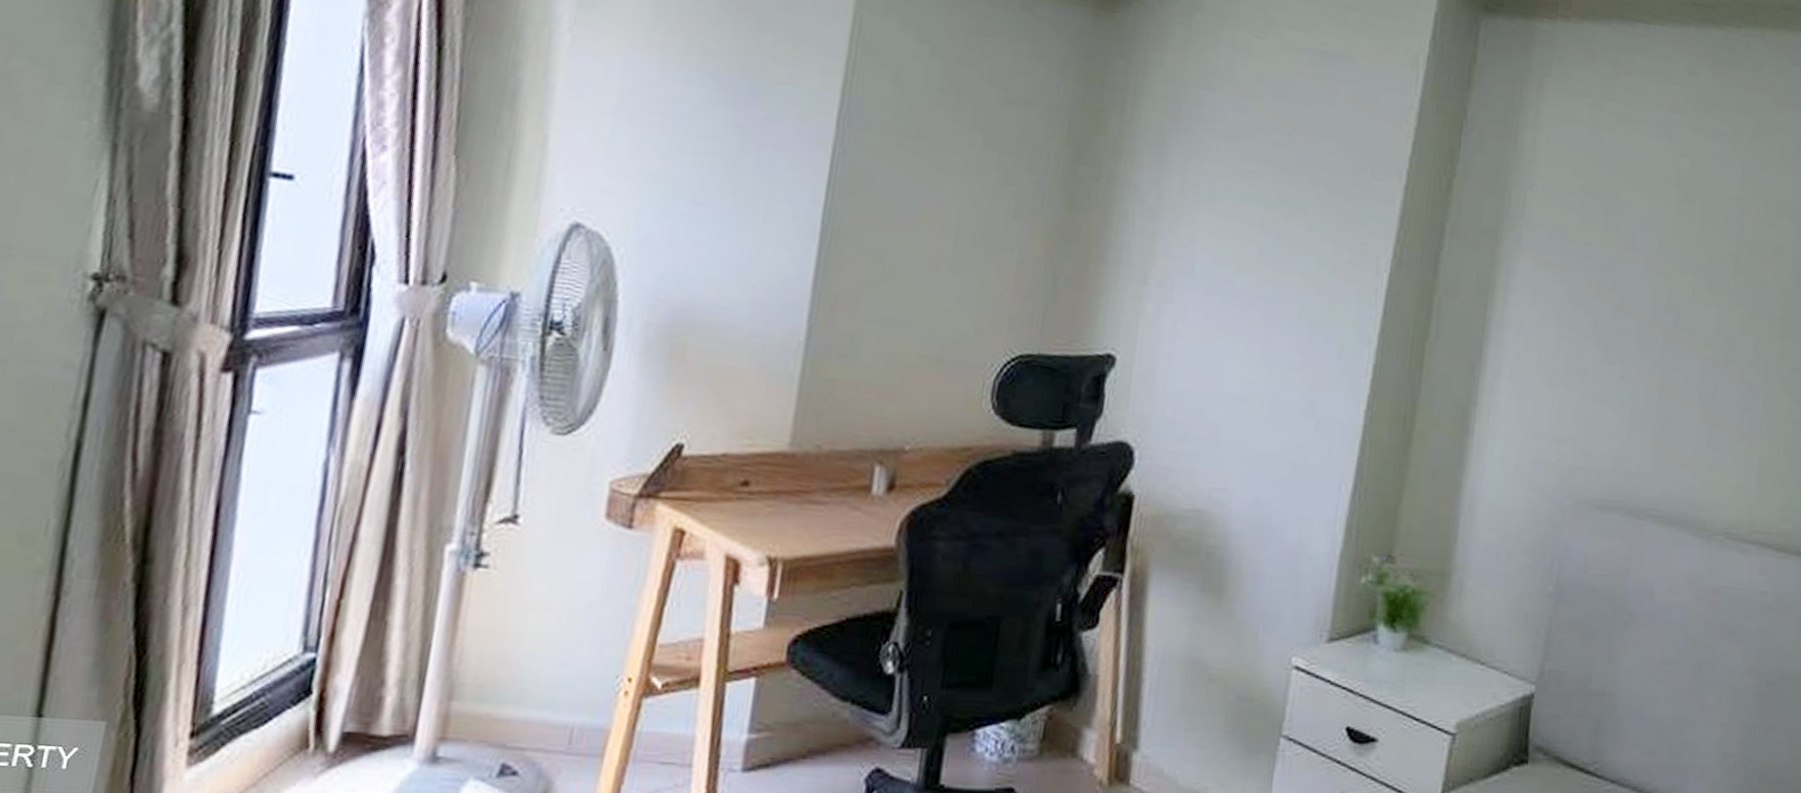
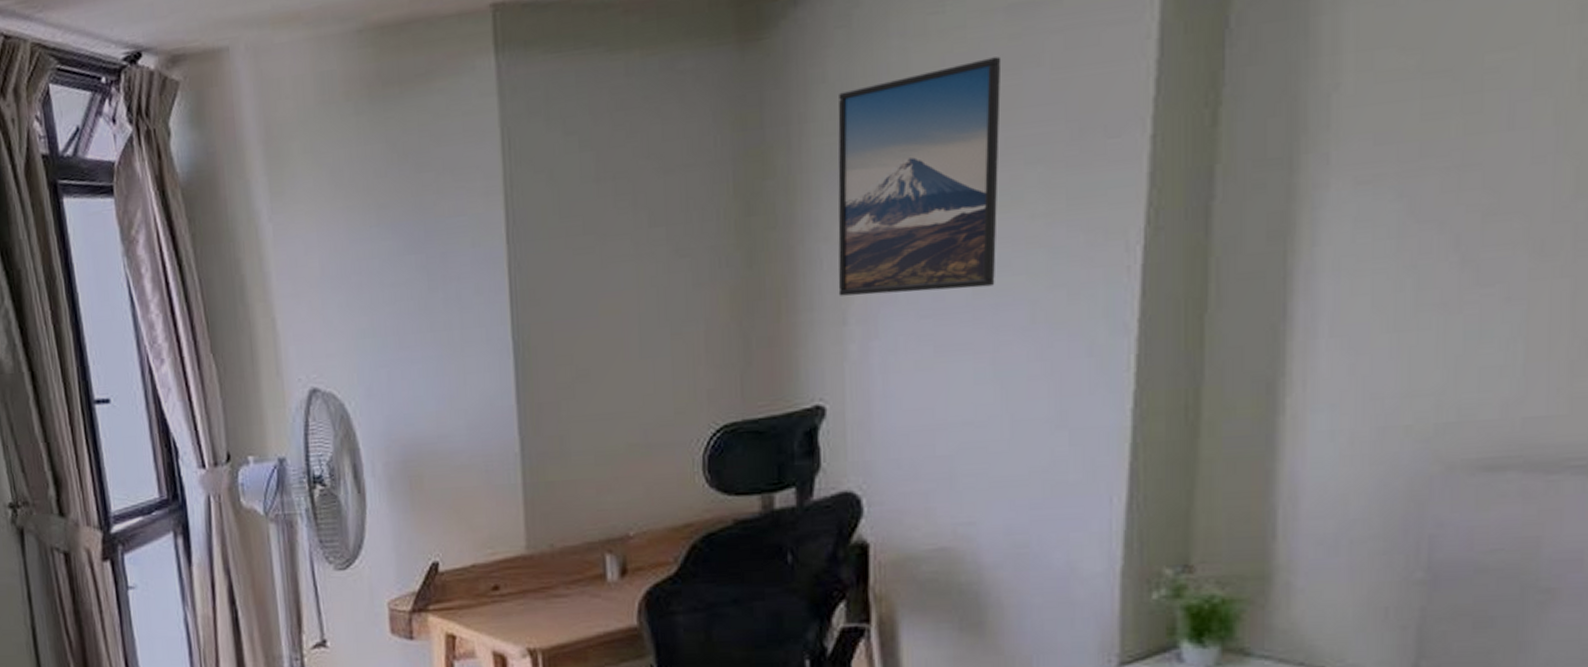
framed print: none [1144,78,1304,280] -> present [838,56,1002,296]

